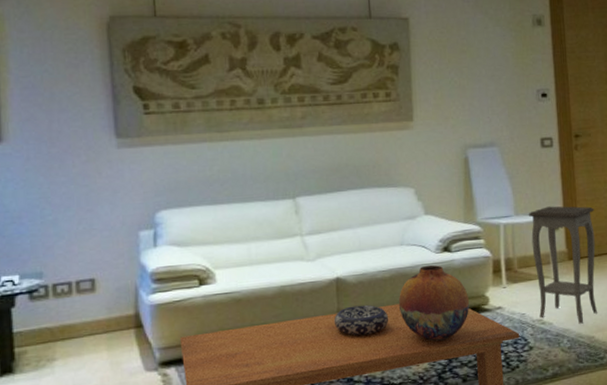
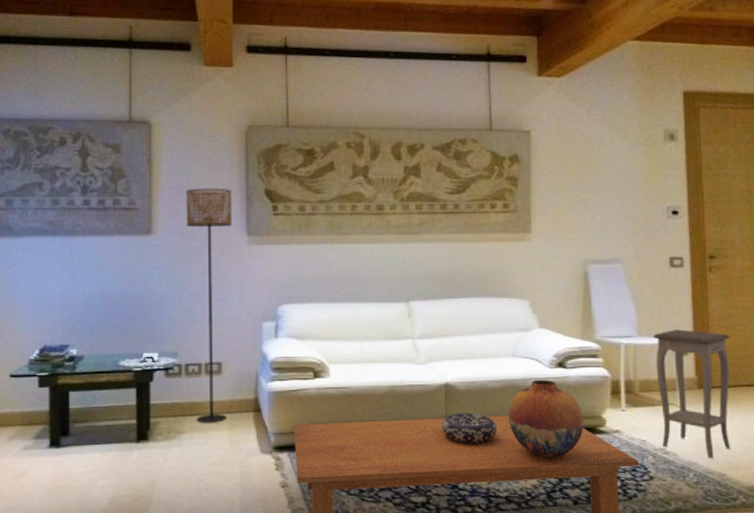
floor lamp: none [41,86,105,348] -> present [186,188,232,424]

